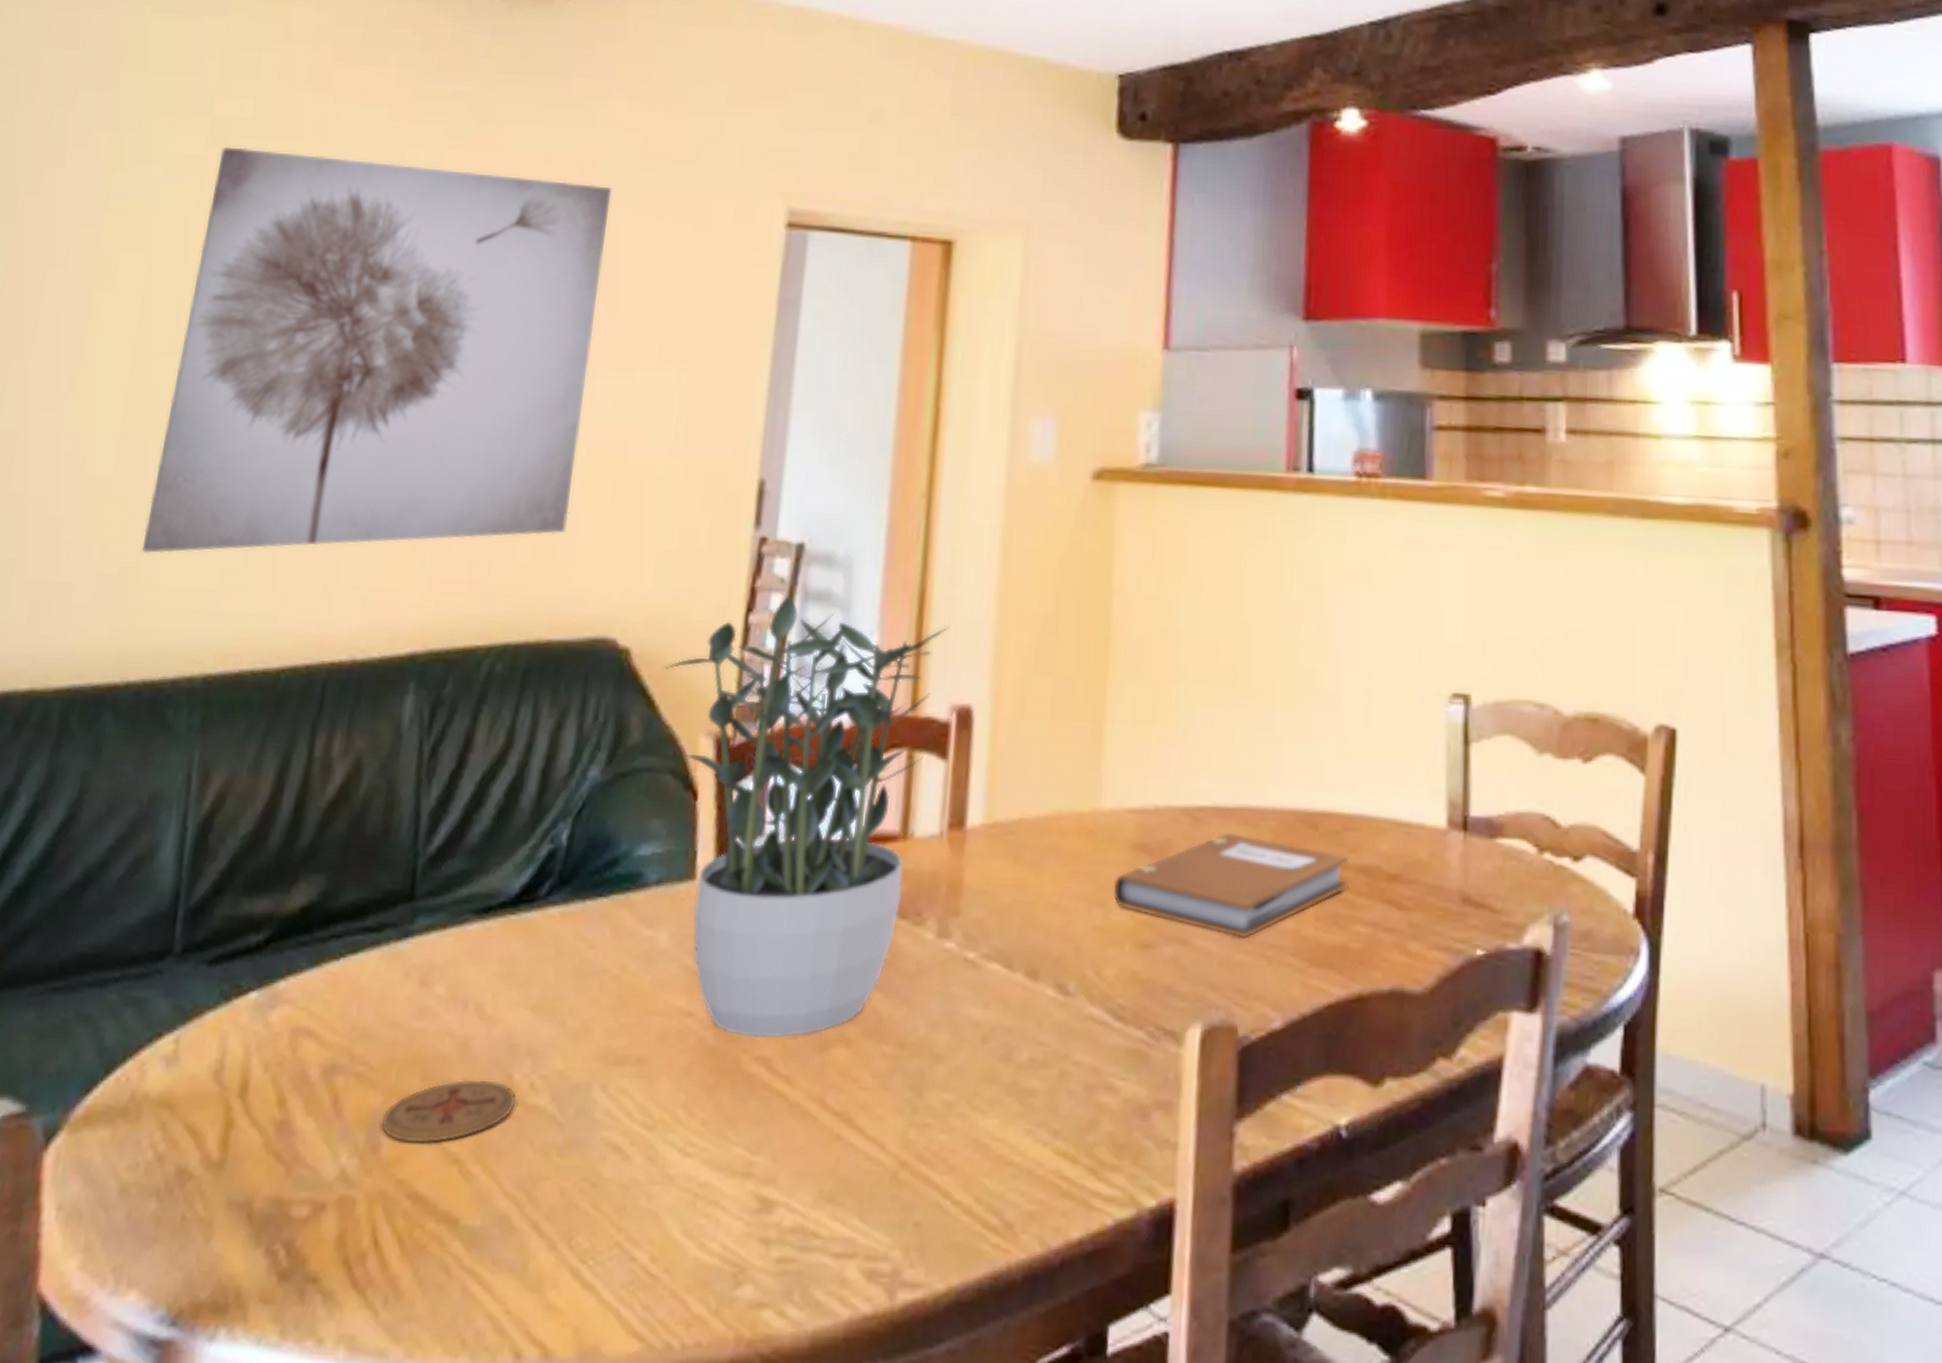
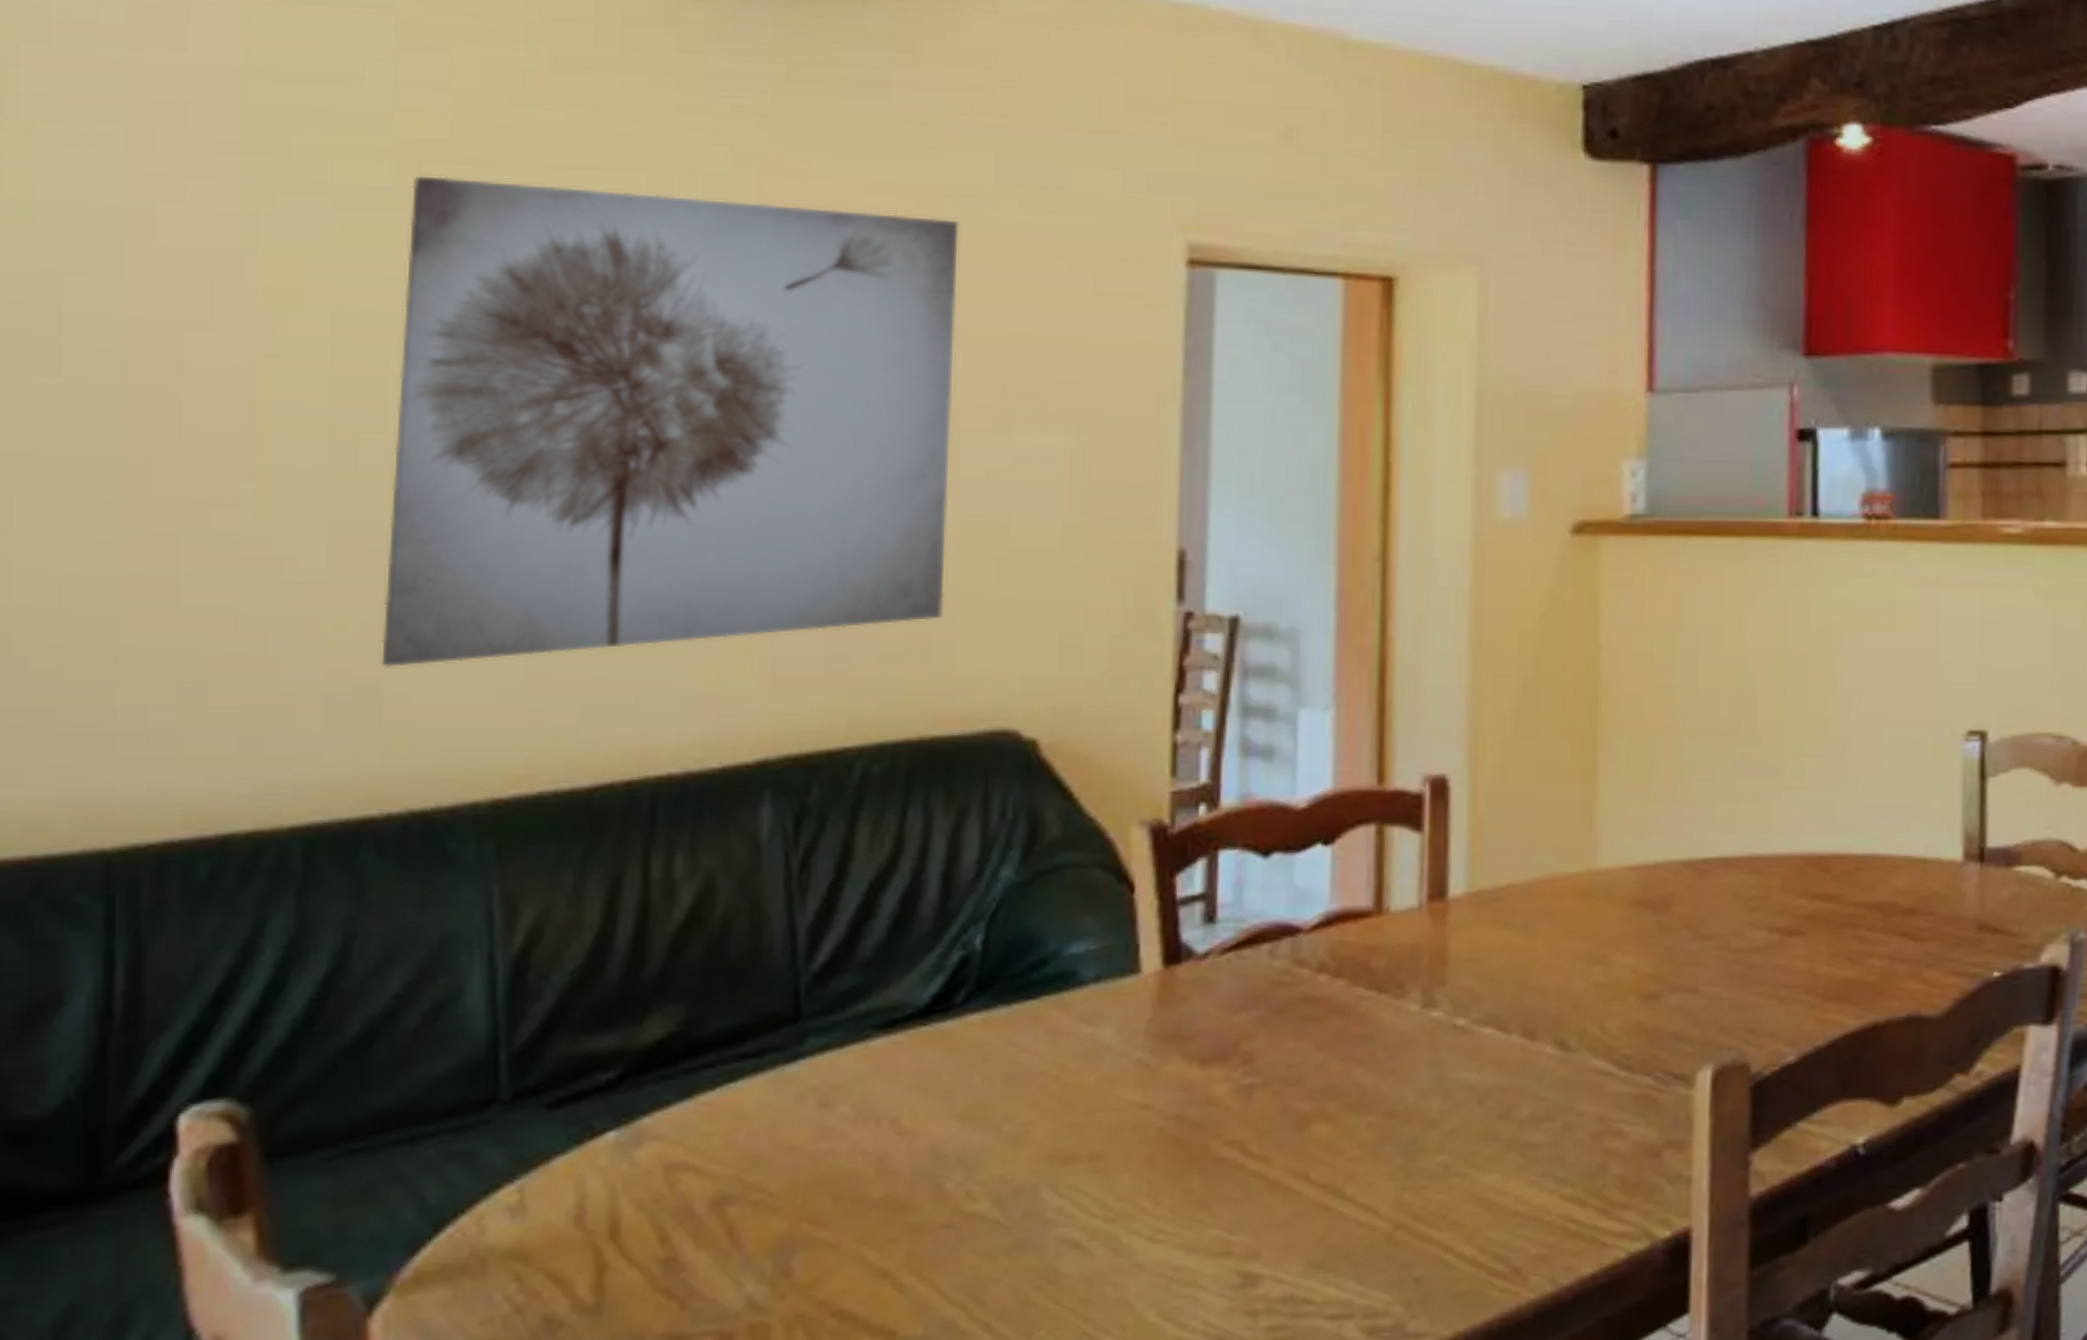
coaster: present [381,1079,516,1144] -> none [790,1193,951,1264]
potted plant: present [665,596,950,1039] -> none [1082,673,1417,1123]
notebook: present [1112,833,1348,939] -> none [1613,882,1862,982]

